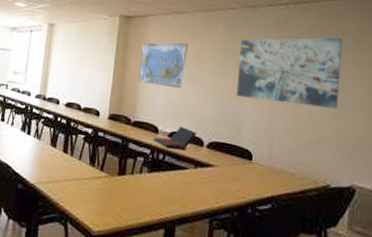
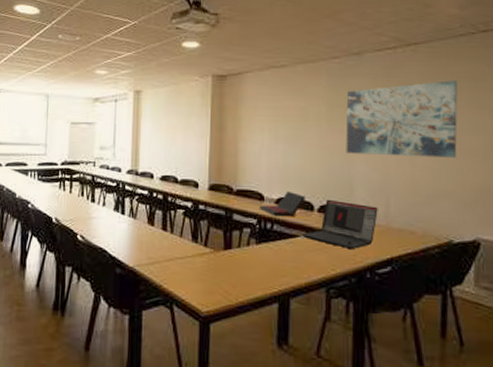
world map: present [139,42,188,88] -> none [238,100,289,149]
laptop: none [190,136,262,186] -> present [301,199,378,250]

